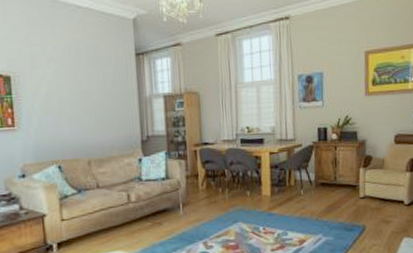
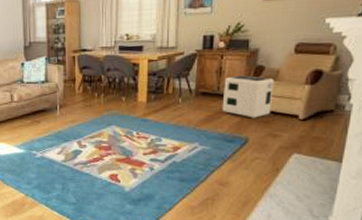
air purifier: none [339,164,382,206] -> present [222,75,274,118]

